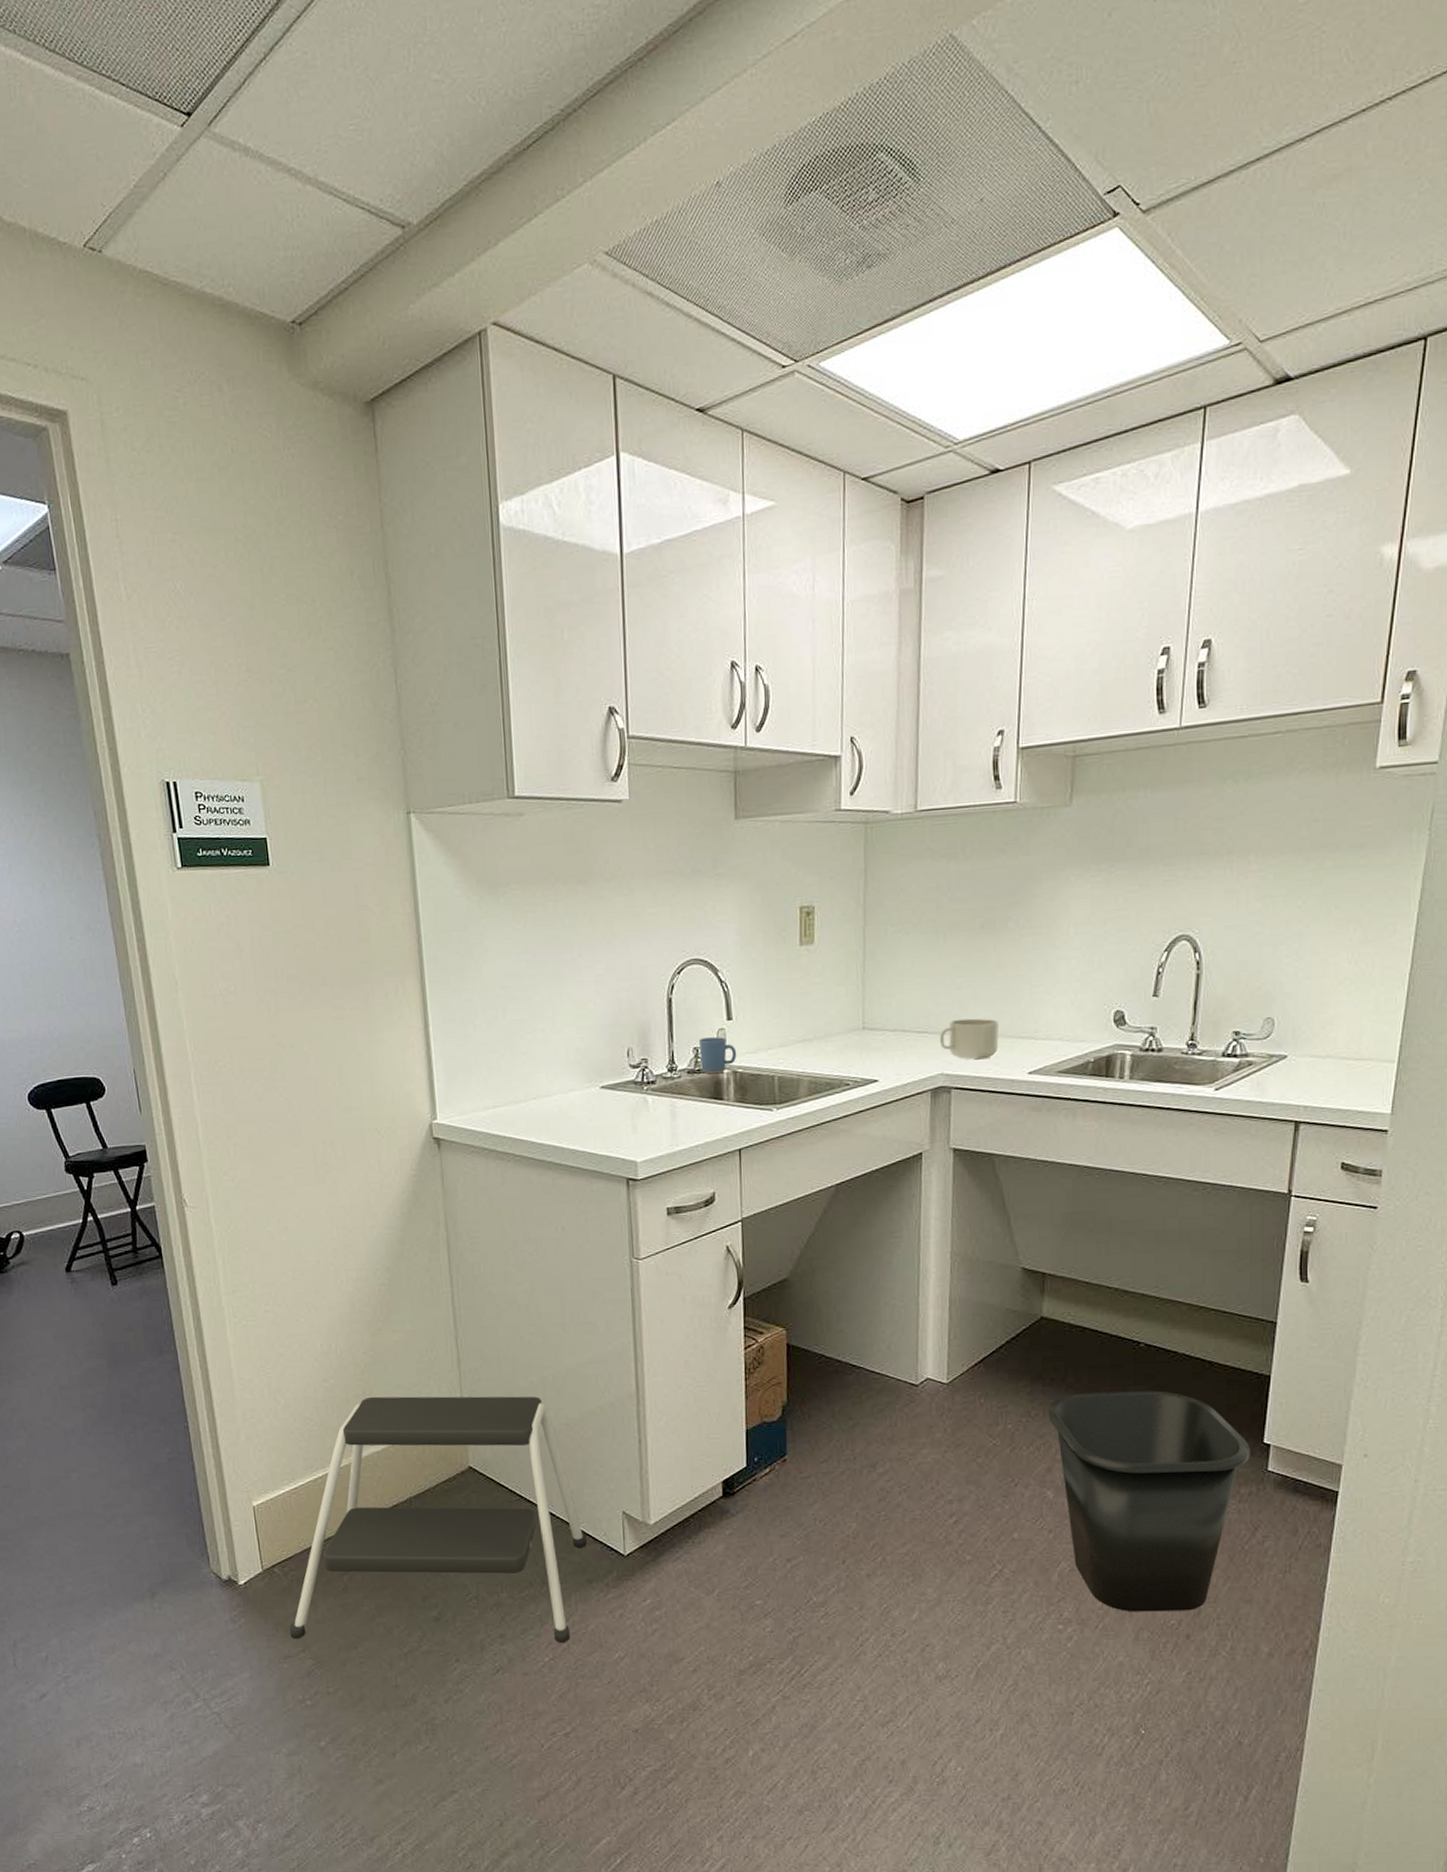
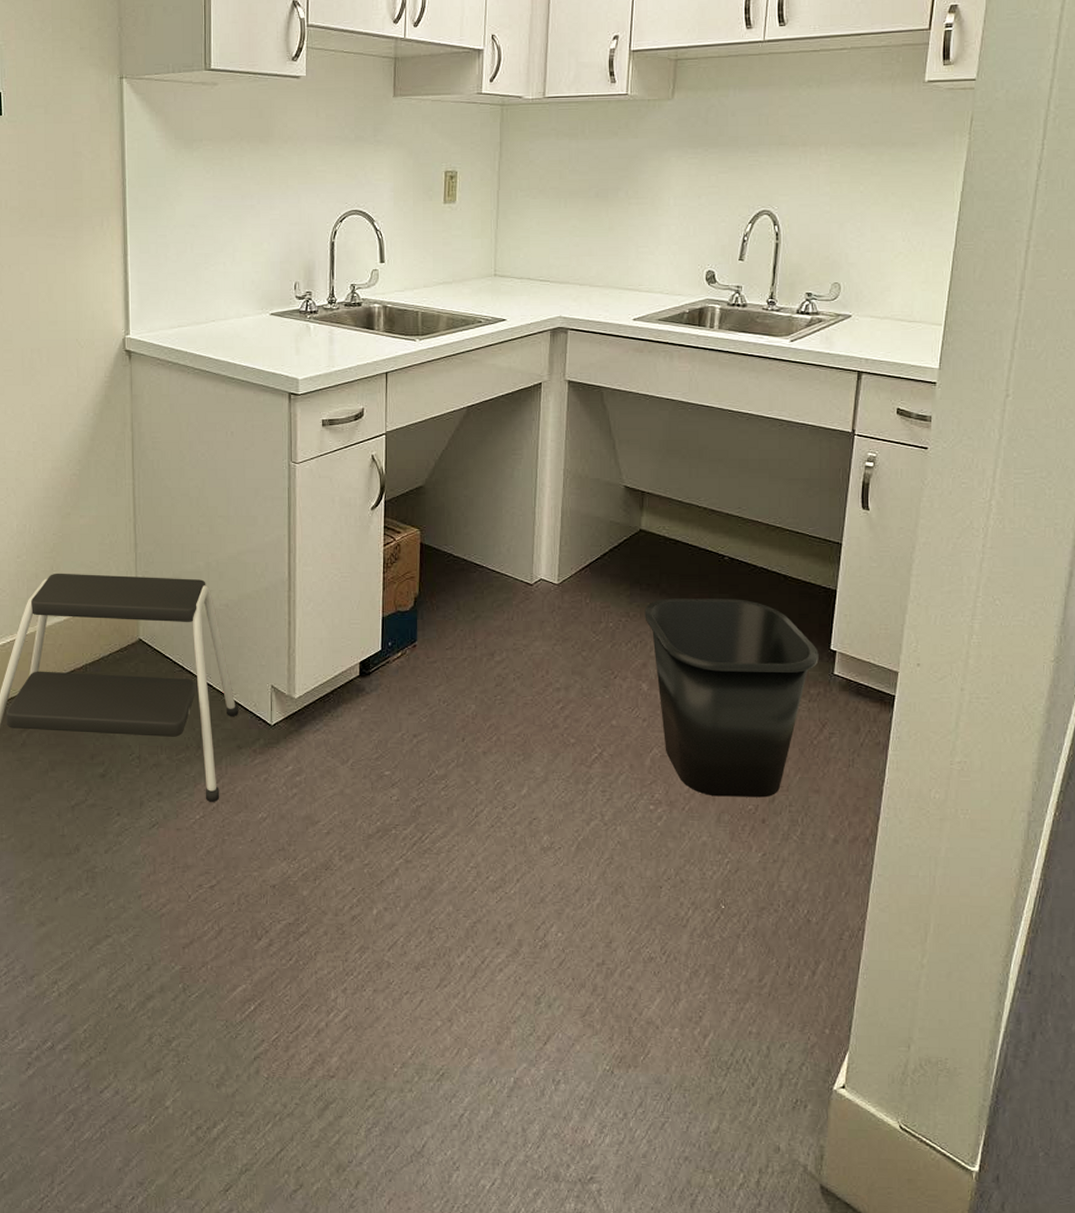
mug: present [698,1037,737,1074] -> none [355,276,387,308]
cup: present [940,1018,1000,1060] -> none [560,271,610,306]

